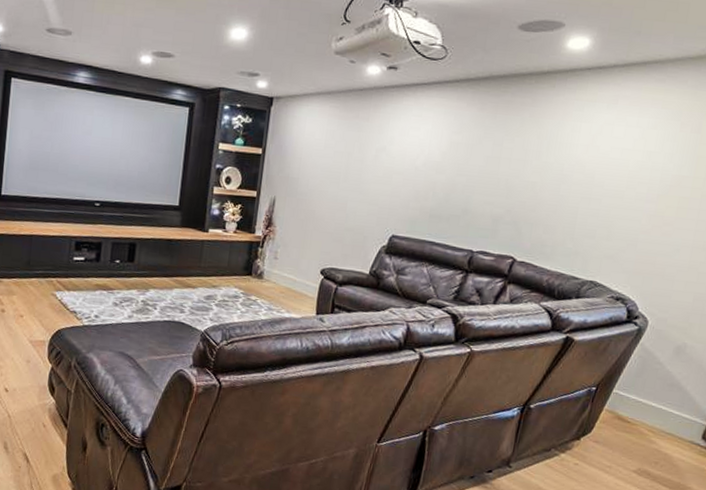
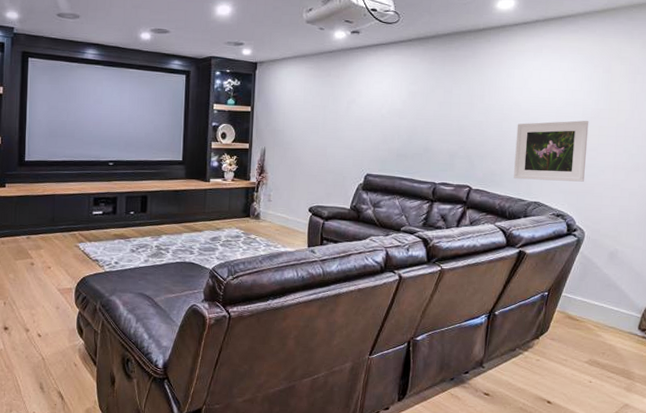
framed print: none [568,187,668,262] -> present [514,120,589,182]

